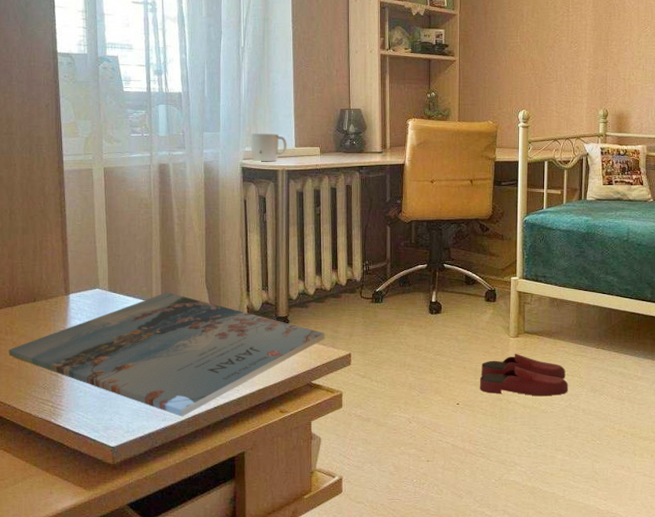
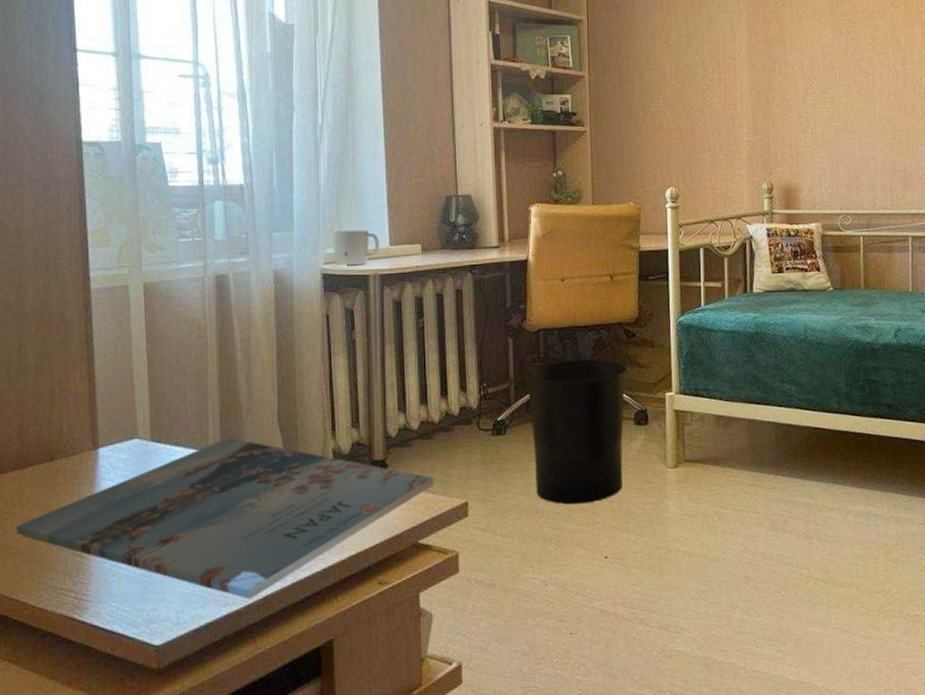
waste bin: none [399,247,482,361] -> present [524,359,628,505]
slippers: present [479,353,569,397] -> none [632,487,743,541]

